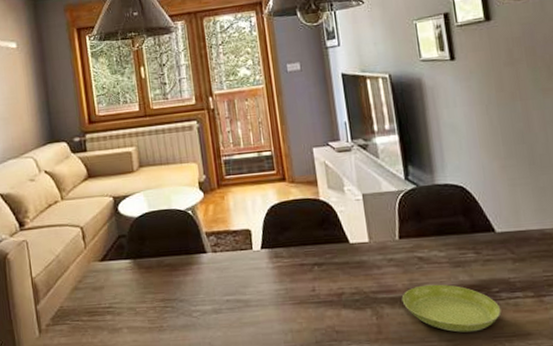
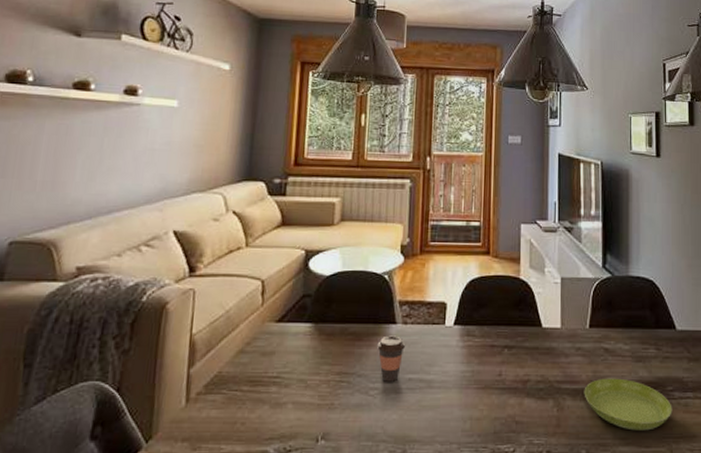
coffee cup: none [192,263,219,305] -> present [377,335,406,382]

